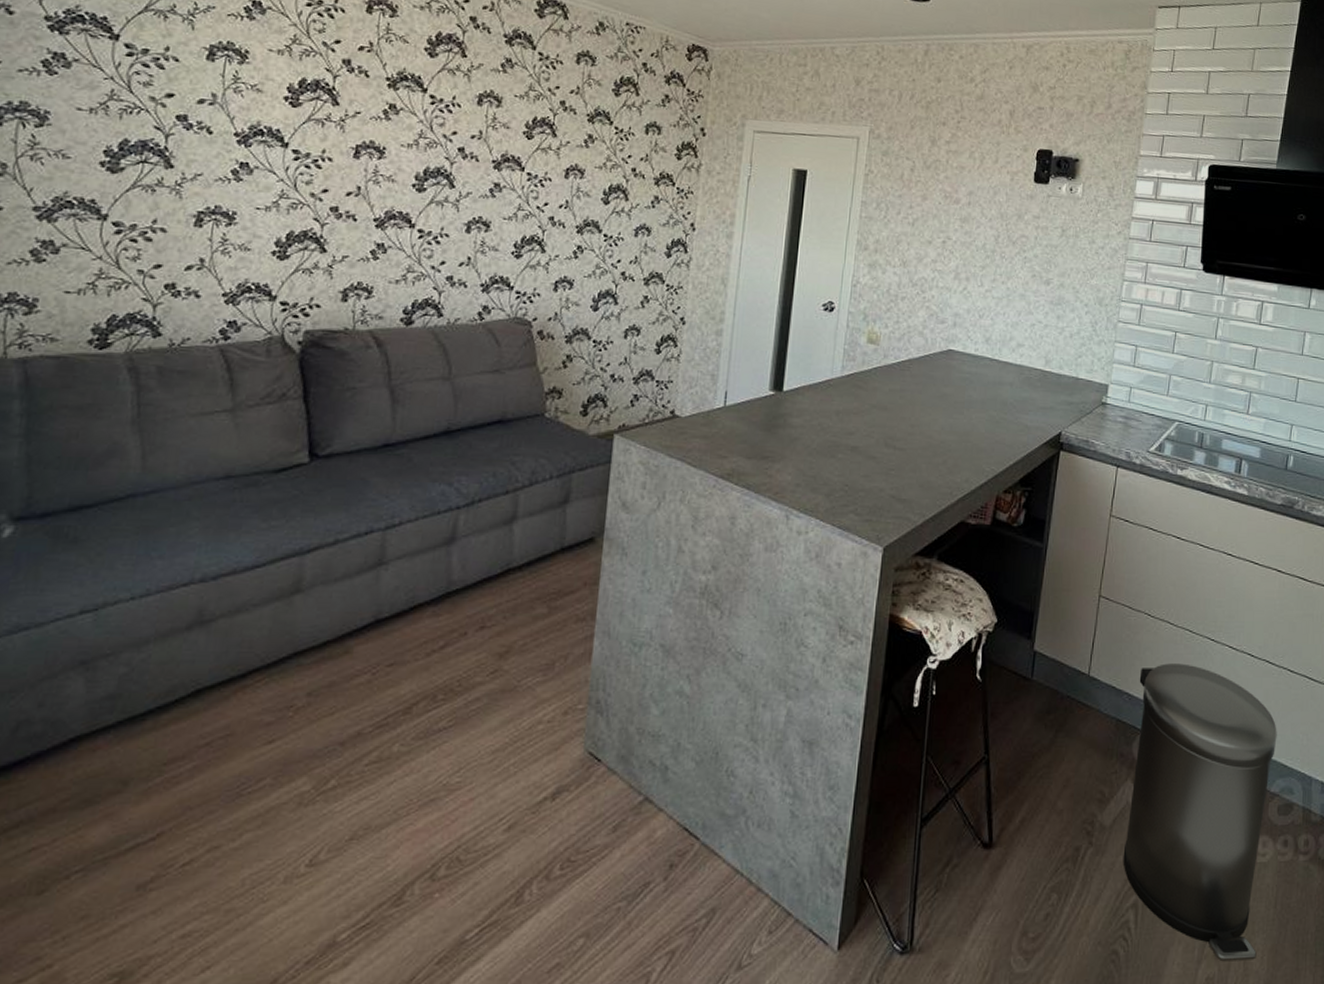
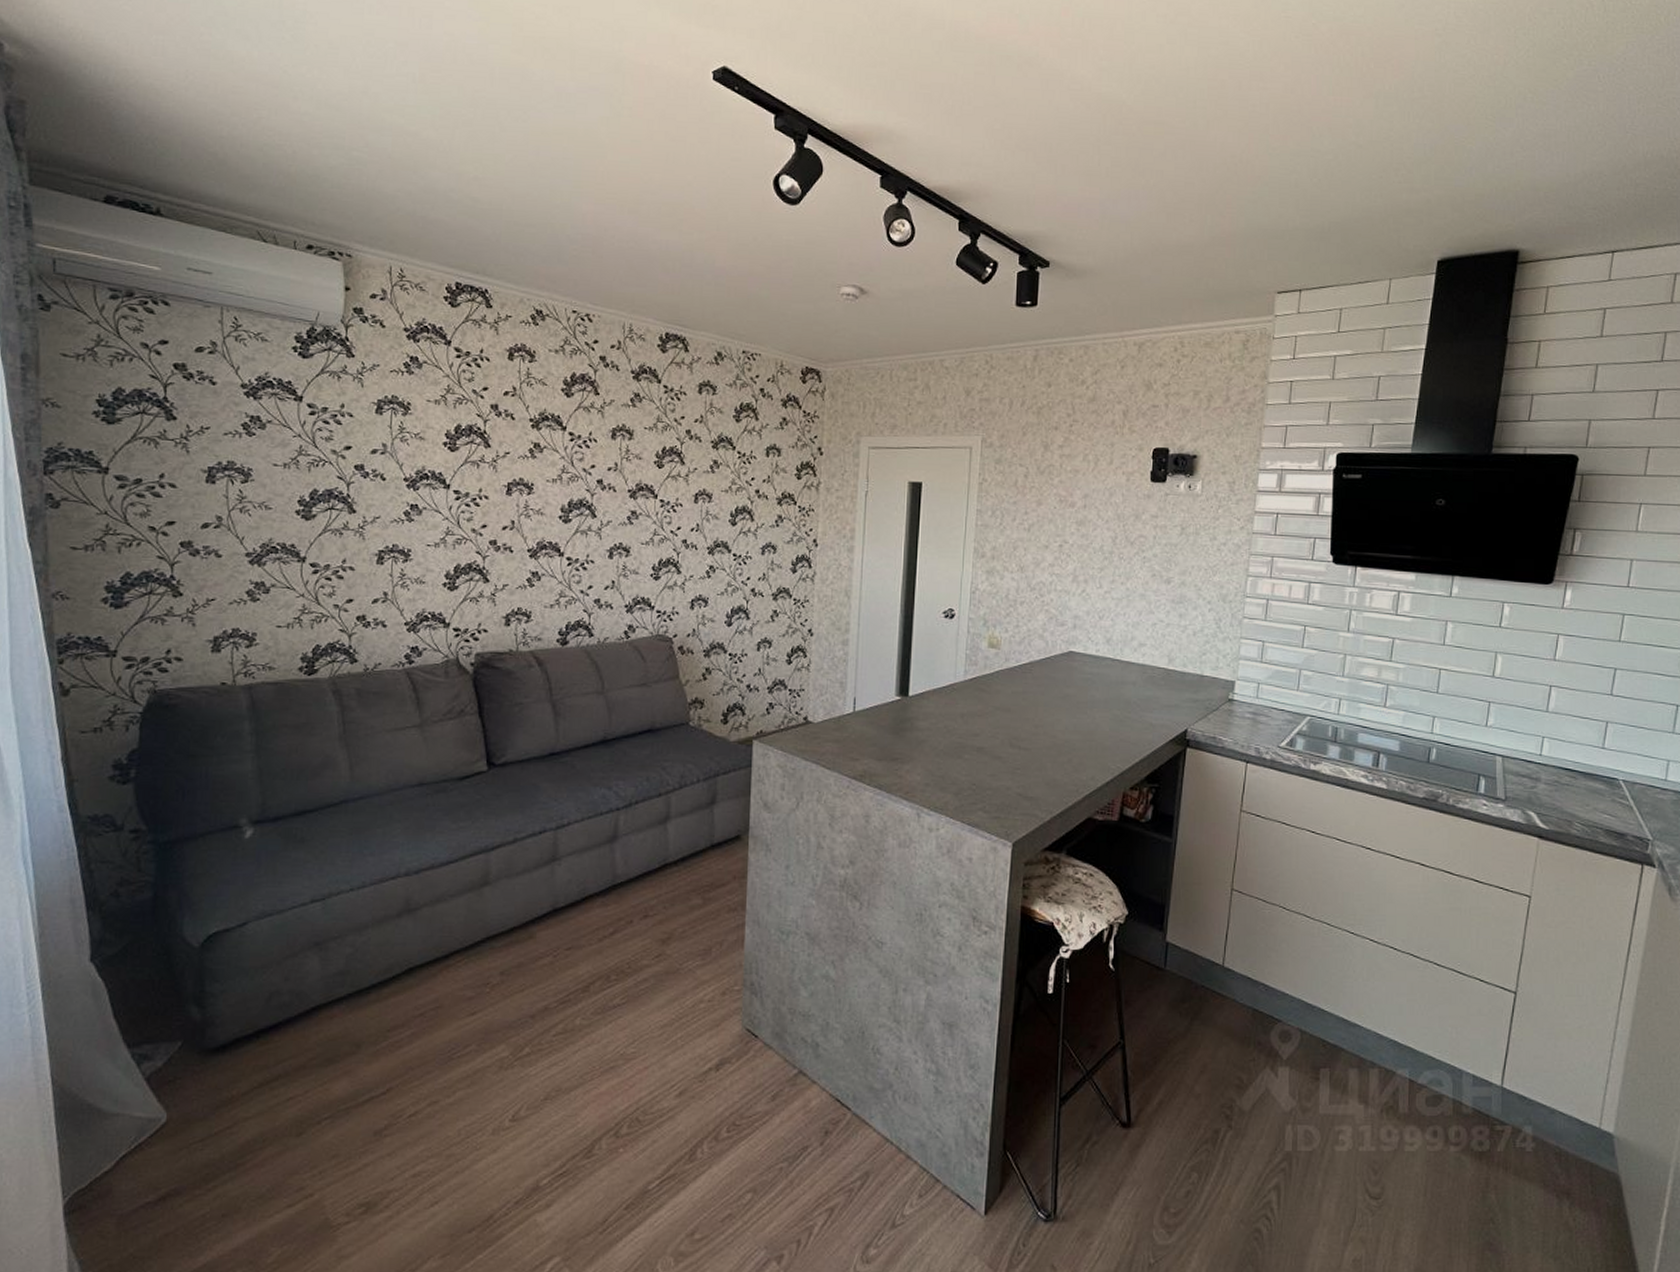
pedal bin: present [1123,663,1277,962] -> none [1263,955,1424,1245]

